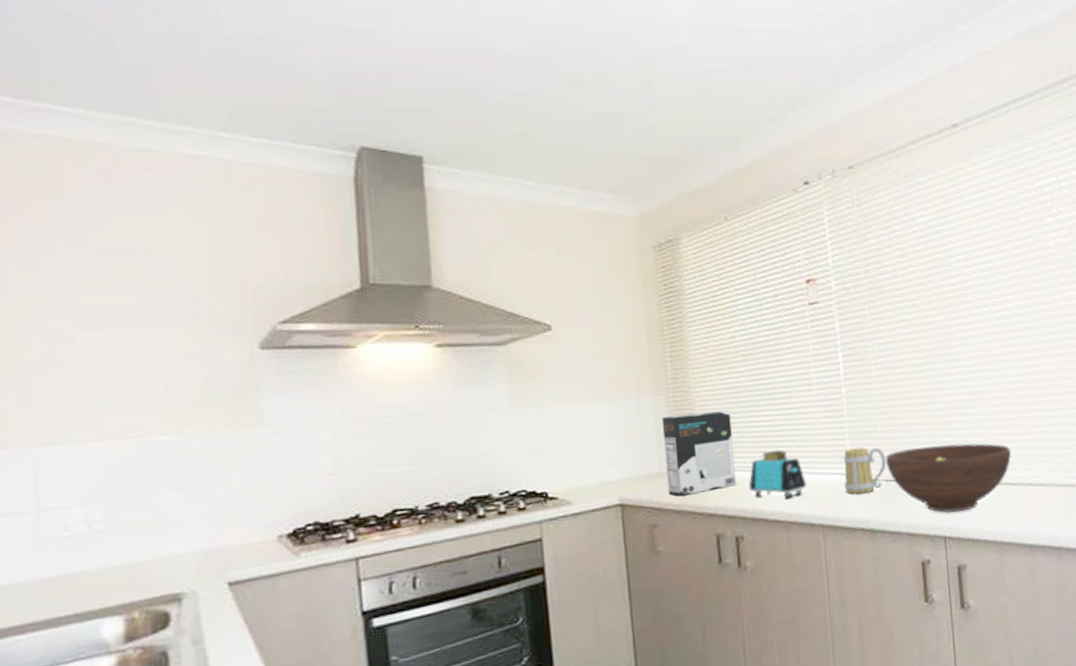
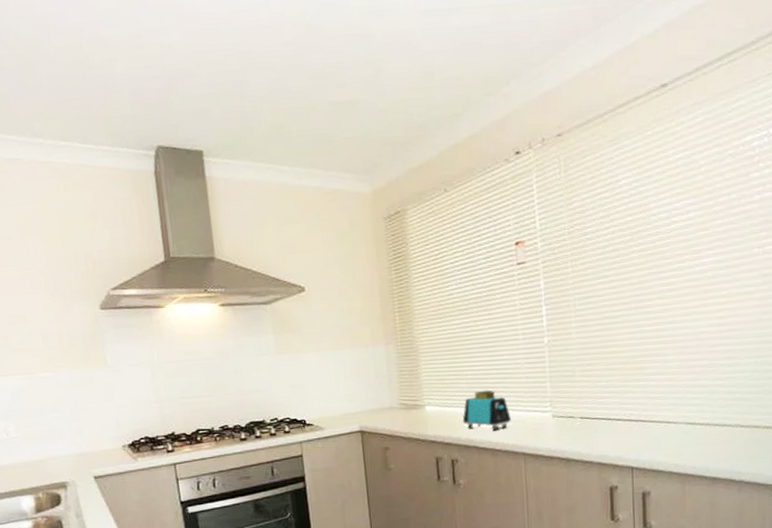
cereal box: present [661,410,737,497] -> none [392,357,453,426]
mug: present [843,447,887,495] -> none [544,389,582,429]
fruit bowl: present [885,443,1012,514] -> none [581,387,700,448]

